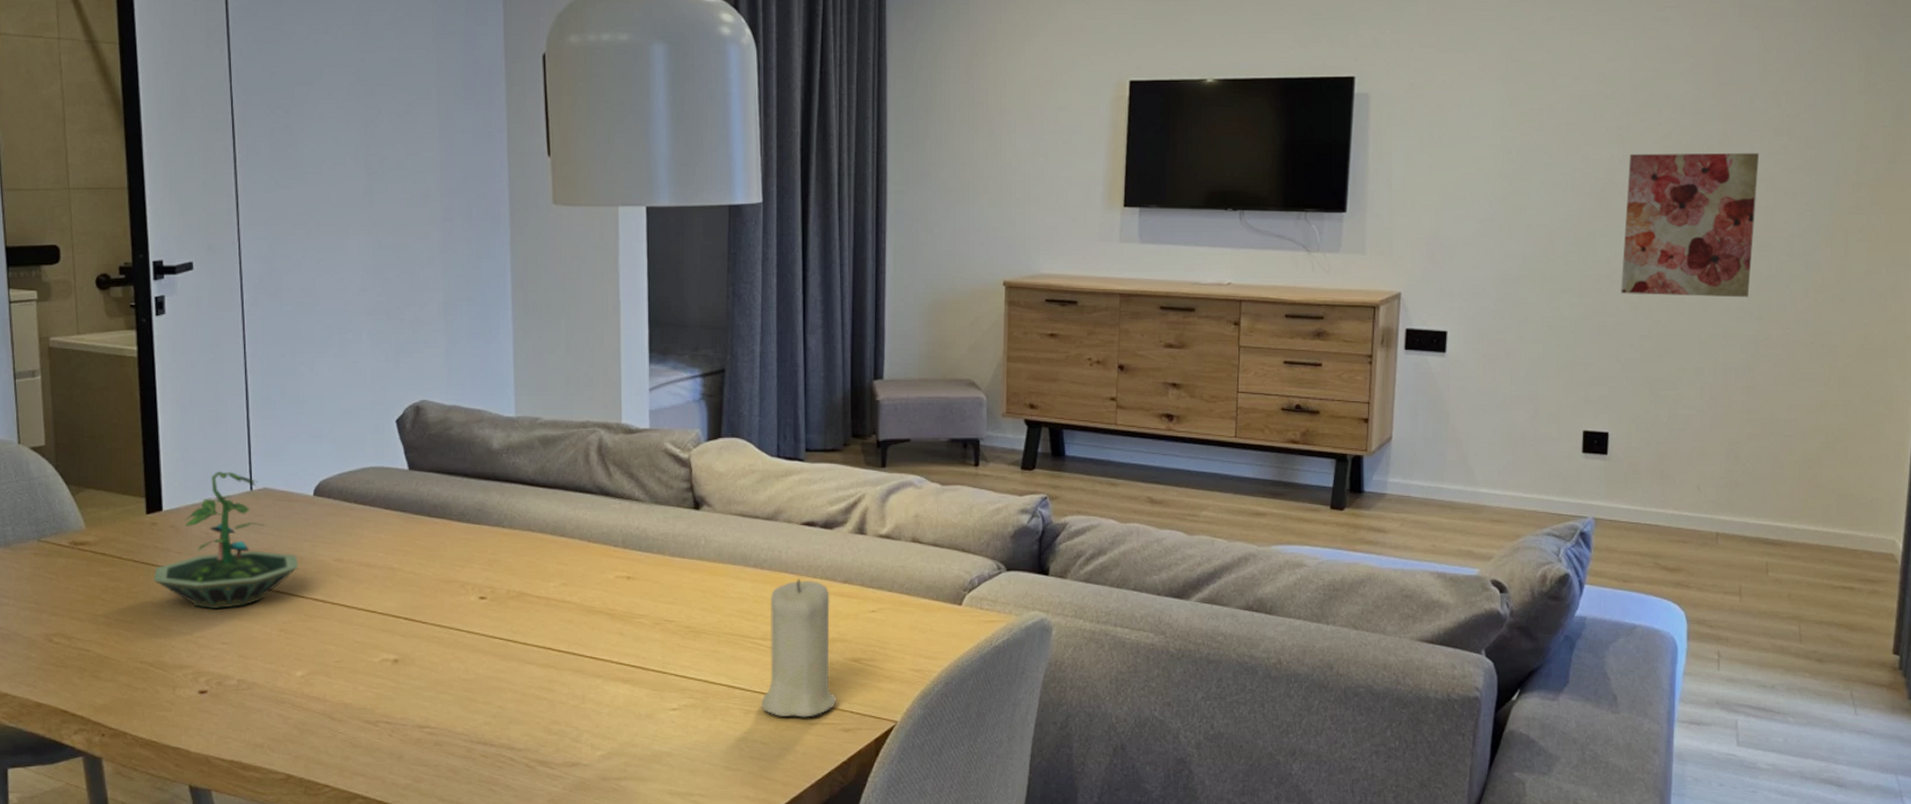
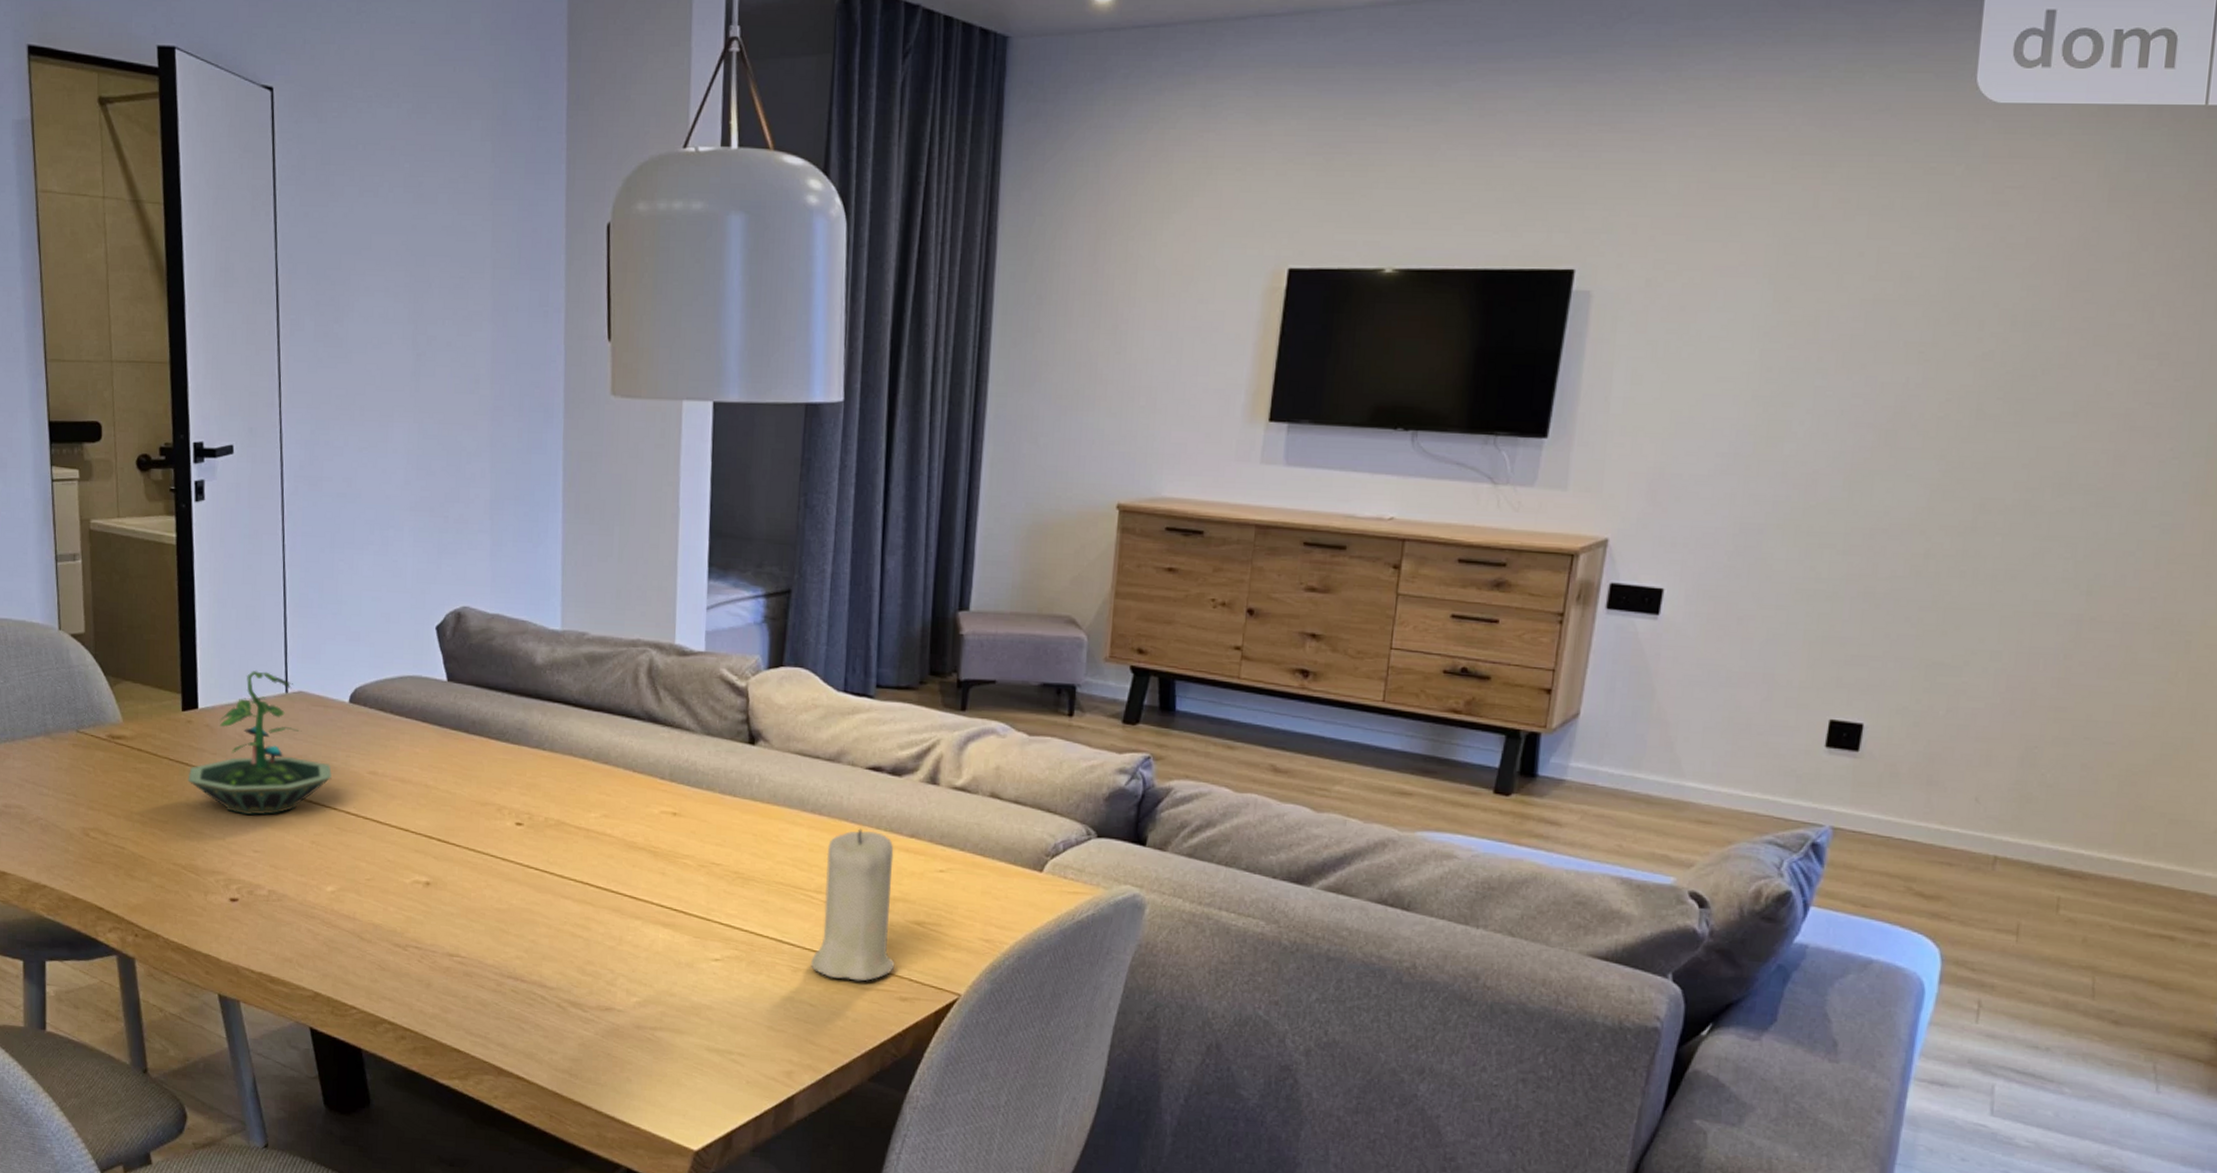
wall art: present [1621,152,1760,298] -> none [1900,376,2115,566]

